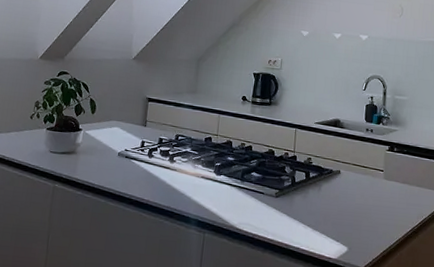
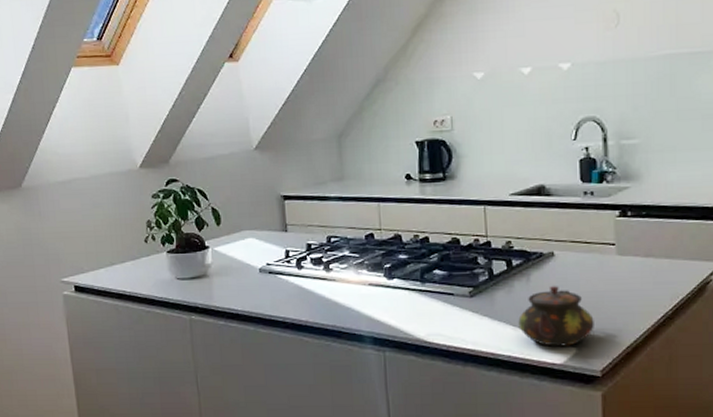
teapot: none [308,196,363,245] -> present [518,285,594,347]

